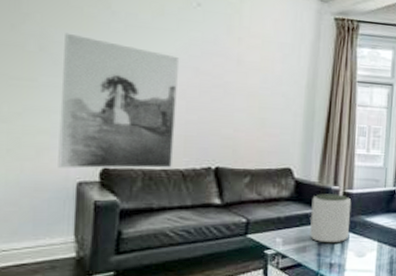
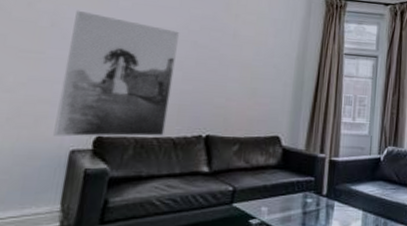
plant pot: present [309,193,352,243] -> none [295,161,337,212]

